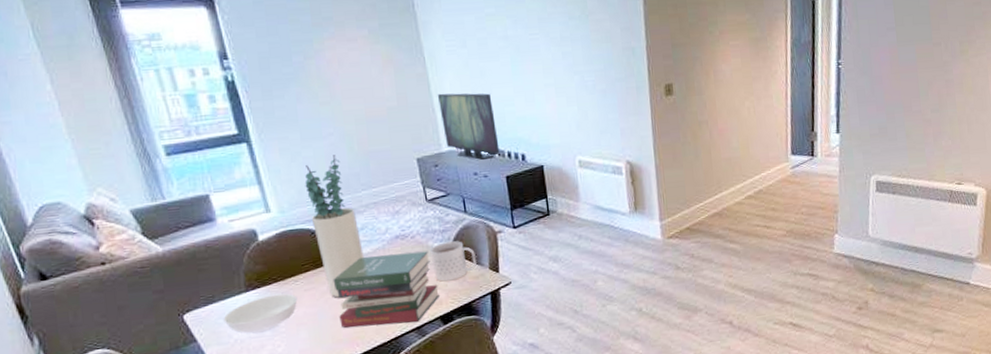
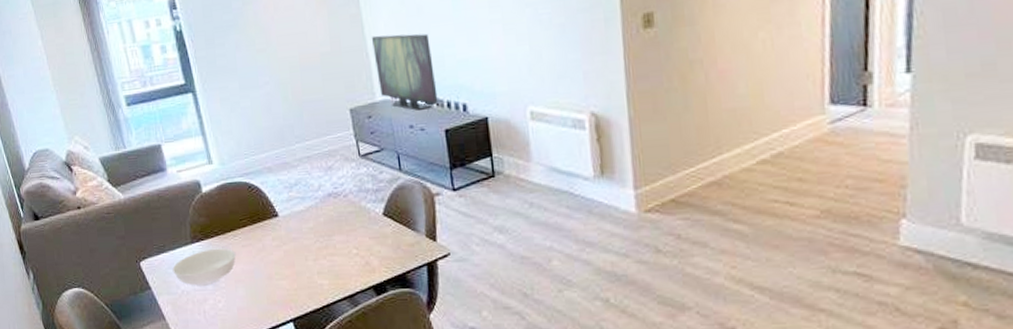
vase: present [304,155,364,298] -> none [243,105,297,257]
books: present [333,251,439,328] -> none [268,212,372,290]
mug: present [430,241,477,283] -> none [363,202,412,248]

